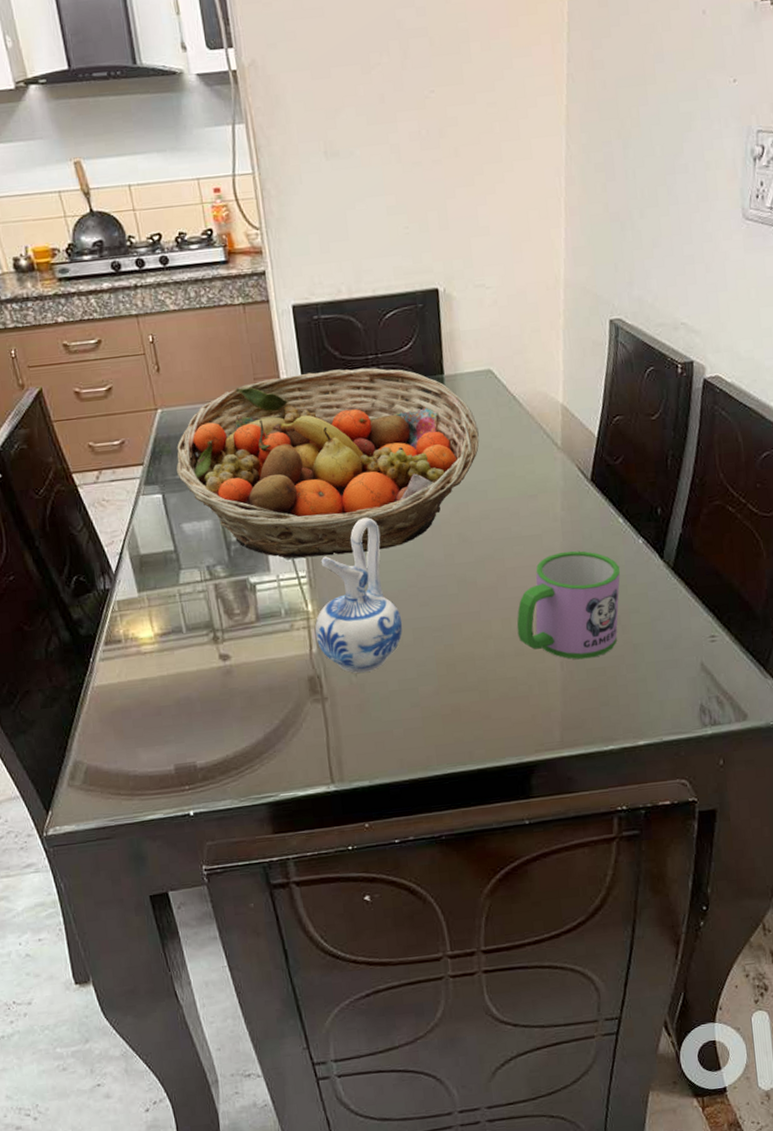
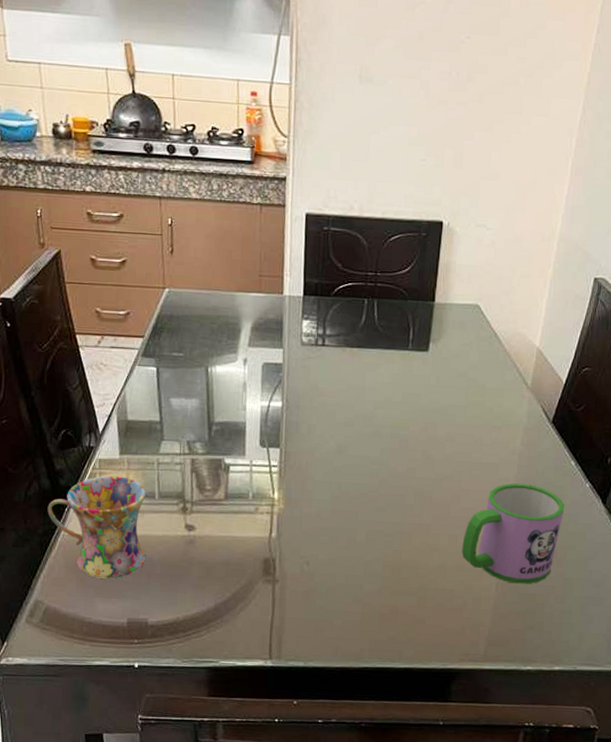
mug: none [71,615,184,727] -> present [47,475,146,579]
fruit basket: present [176,368,480,558] -> none [173,278,458,453]
ceramic pitcher: present [314,517,403,673] -> none [276,421,359,563]

